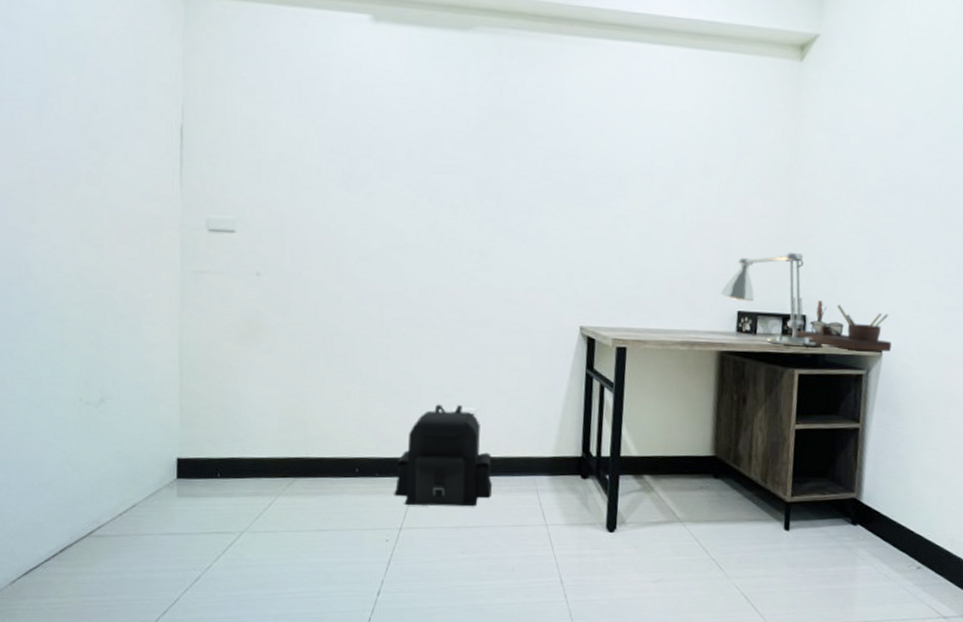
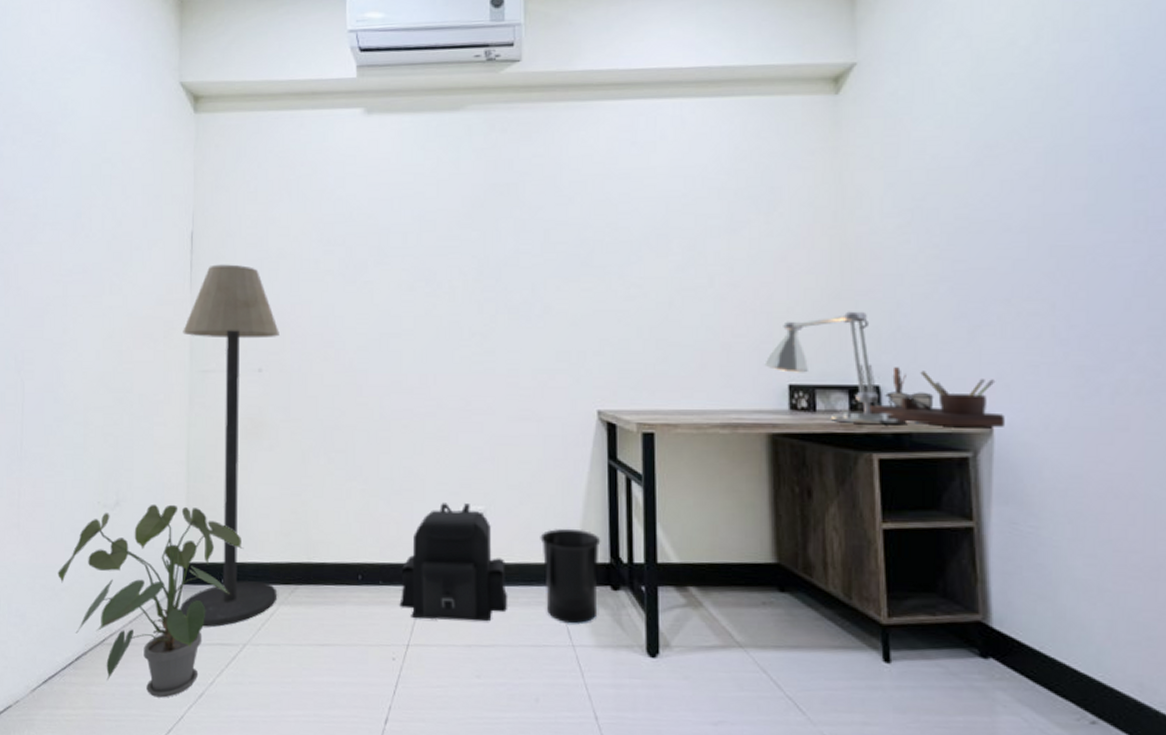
house plant: none [35,401,241,583] -> present [57,504,244,698]
floor lamp: none [173,162,279,517] -> present [179,264,279,626]
waste bin: none [523,427,576,507] -> present [540,528,601,624]

